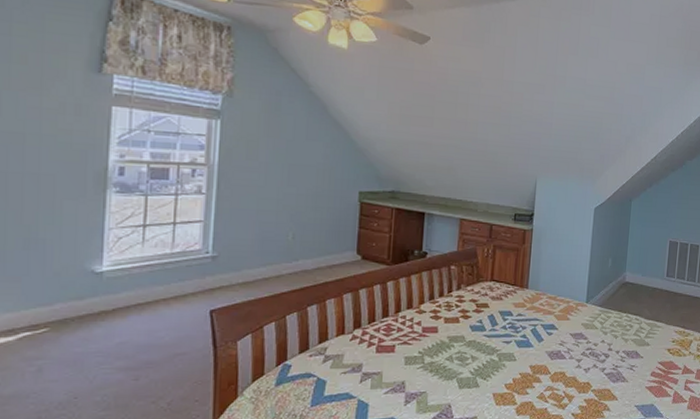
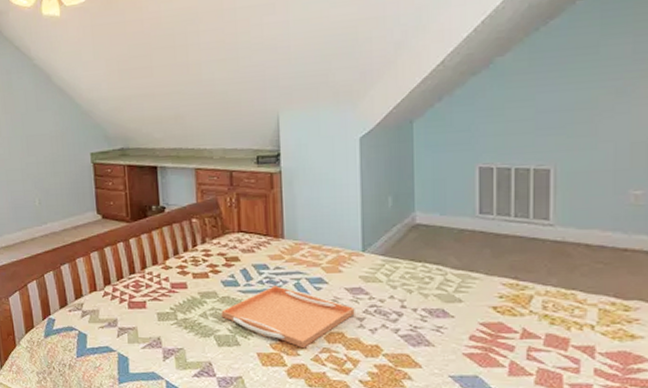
serving tray: none [466,331,576,388] -> present [221,286,355,349]

